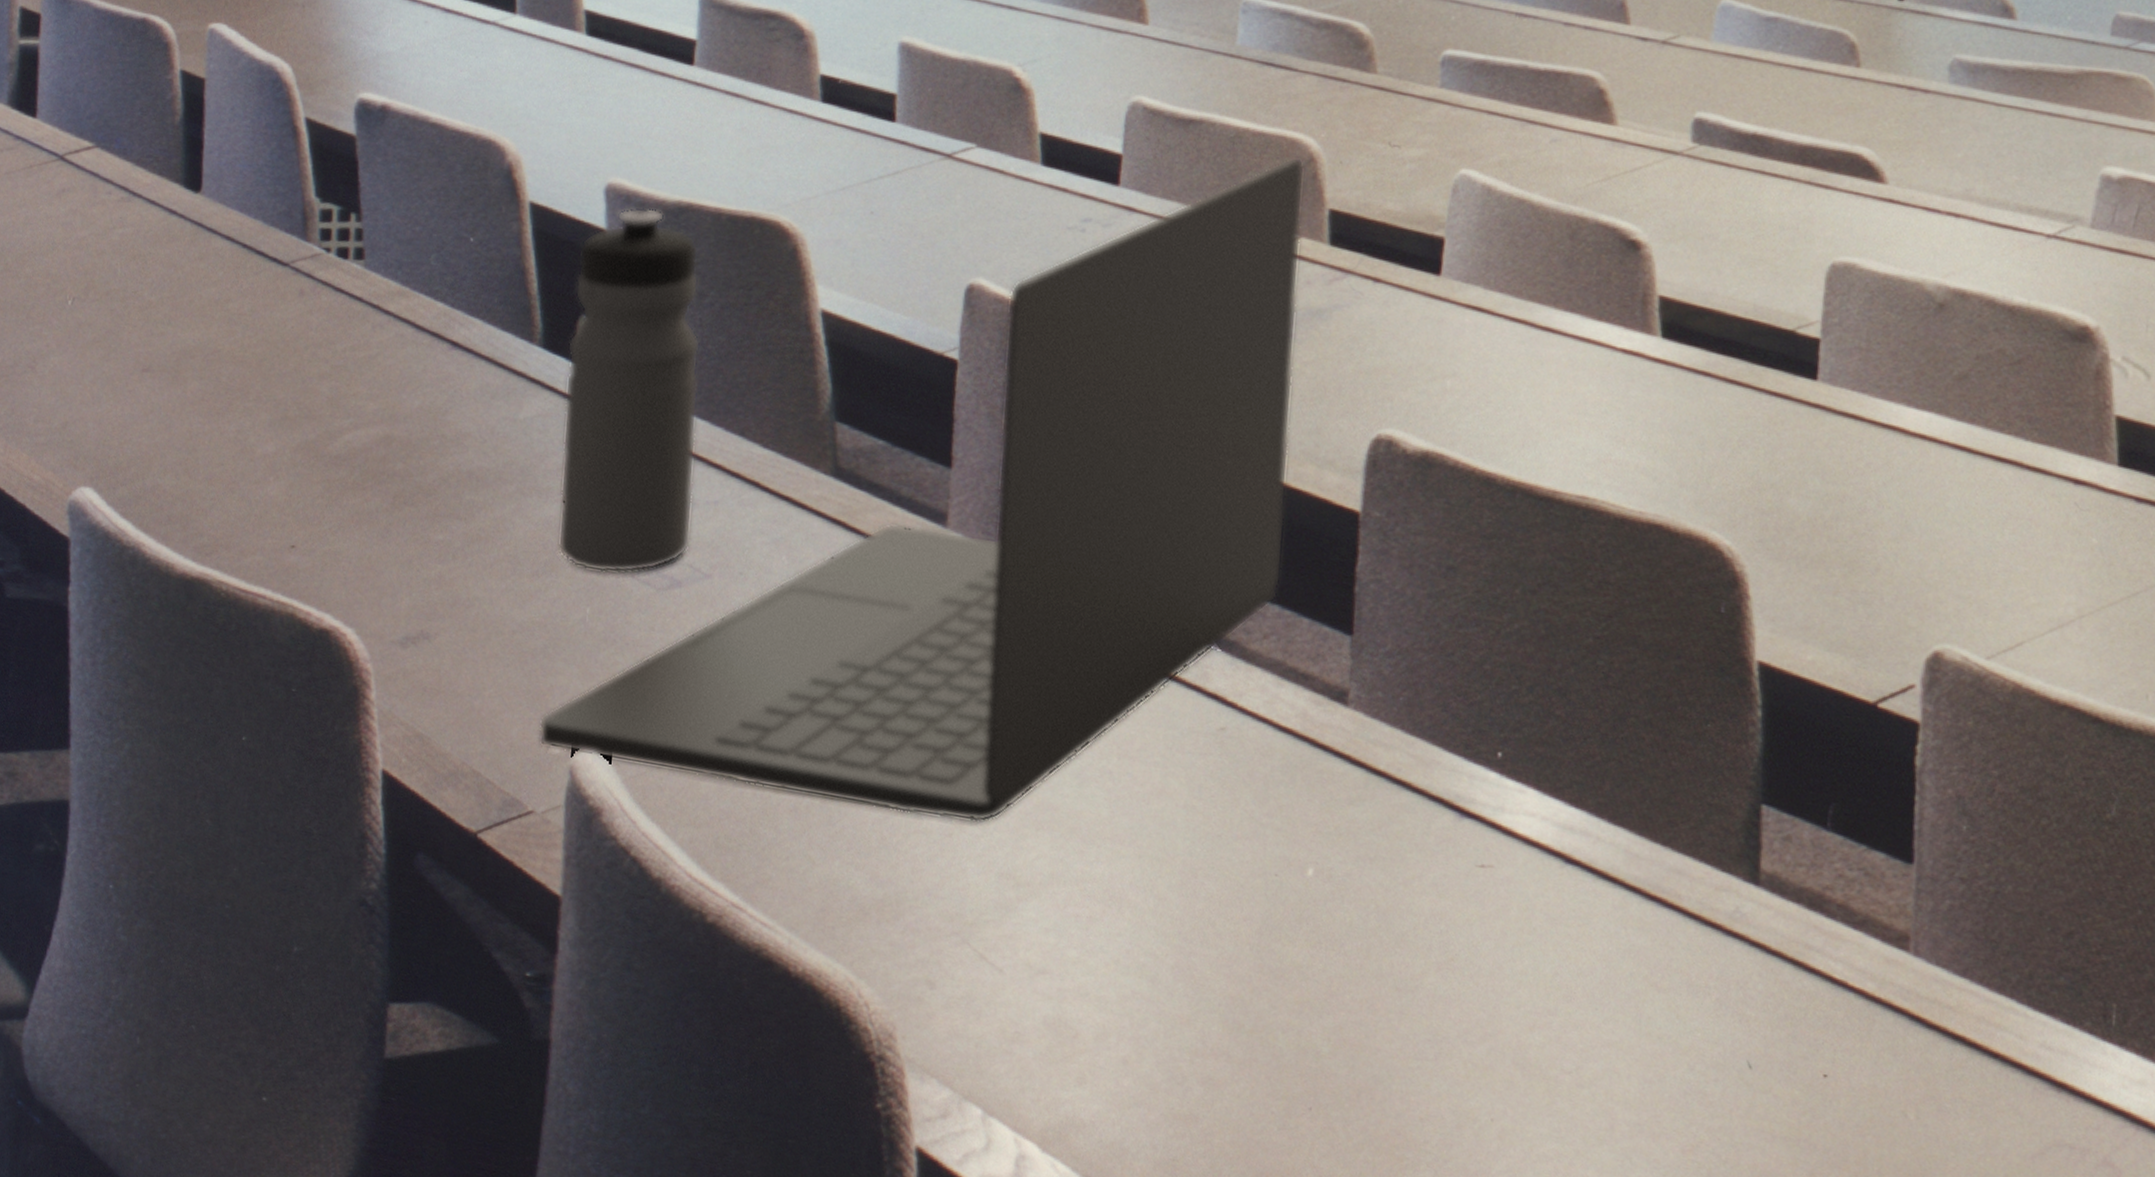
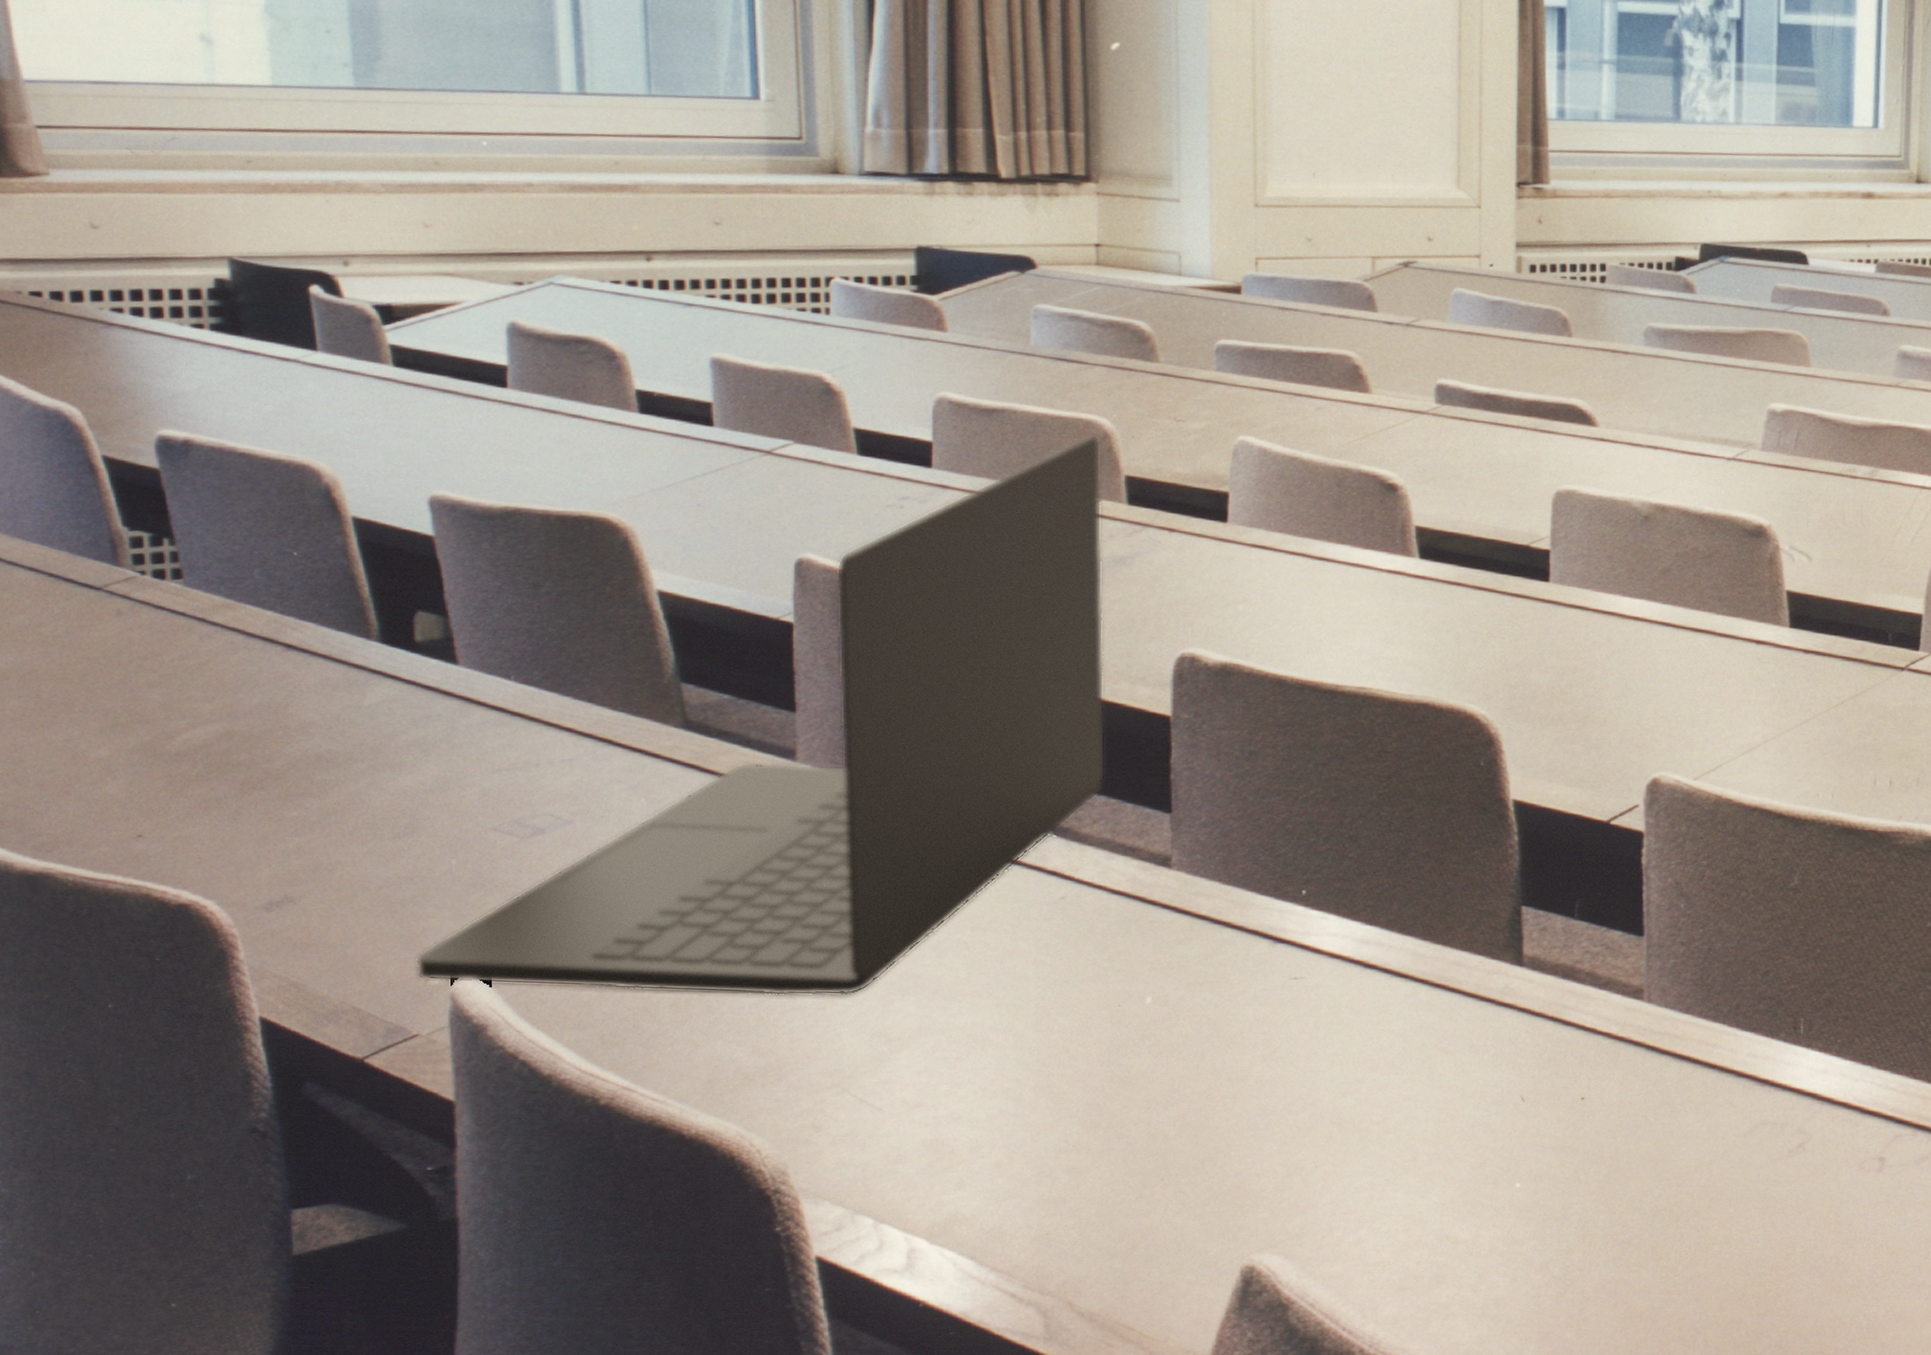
water bottle: present [558,207,701,574] -> none [406,514,549,829]

